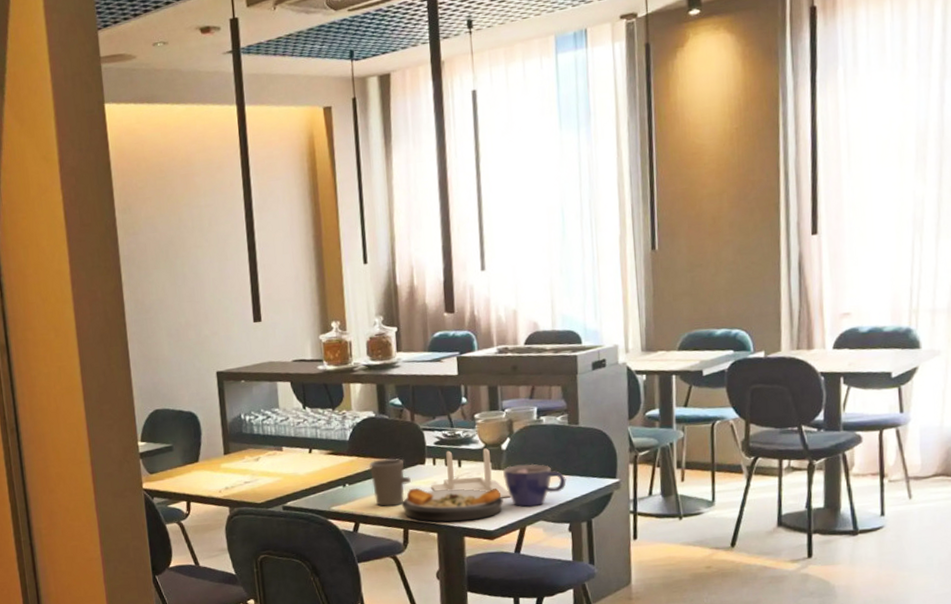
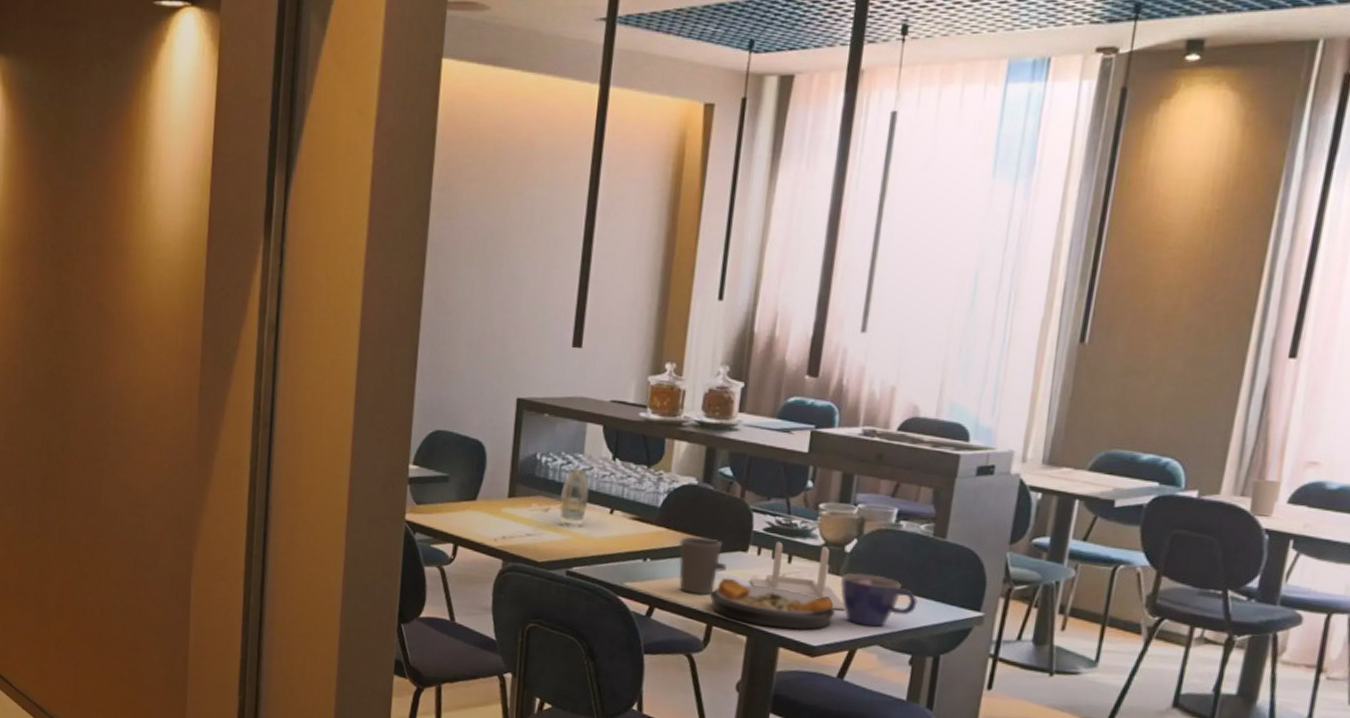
vase: none [266,421,290,472] -> present [560,469,589,530]
cup: none [803,333,826,363] -> present [1249,478,1281,517]

